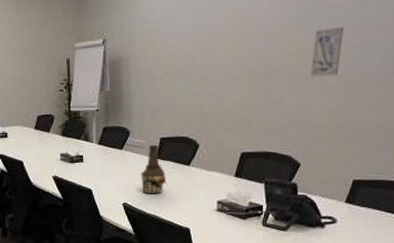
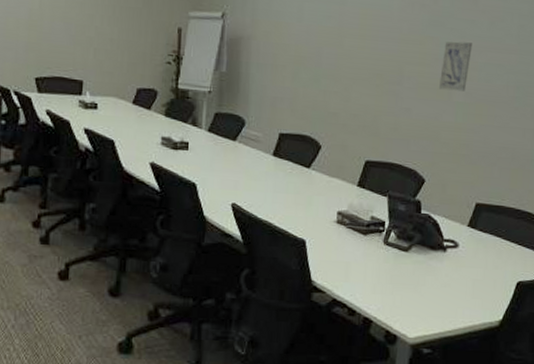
bottle: present [141,144,167,194] -> none [254,139,283,197]

